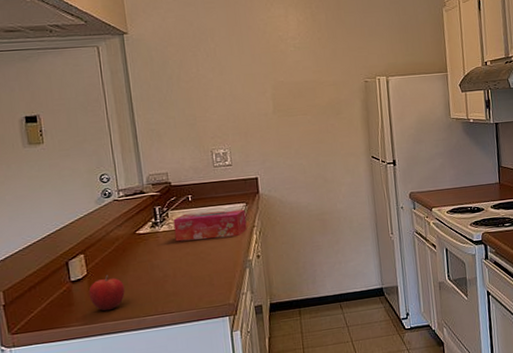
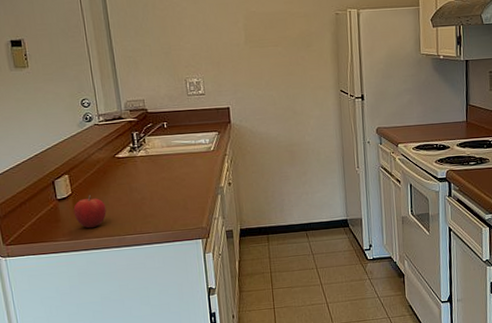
tissue box: present [173,209,247,242] -> none [150,138,219,167]

